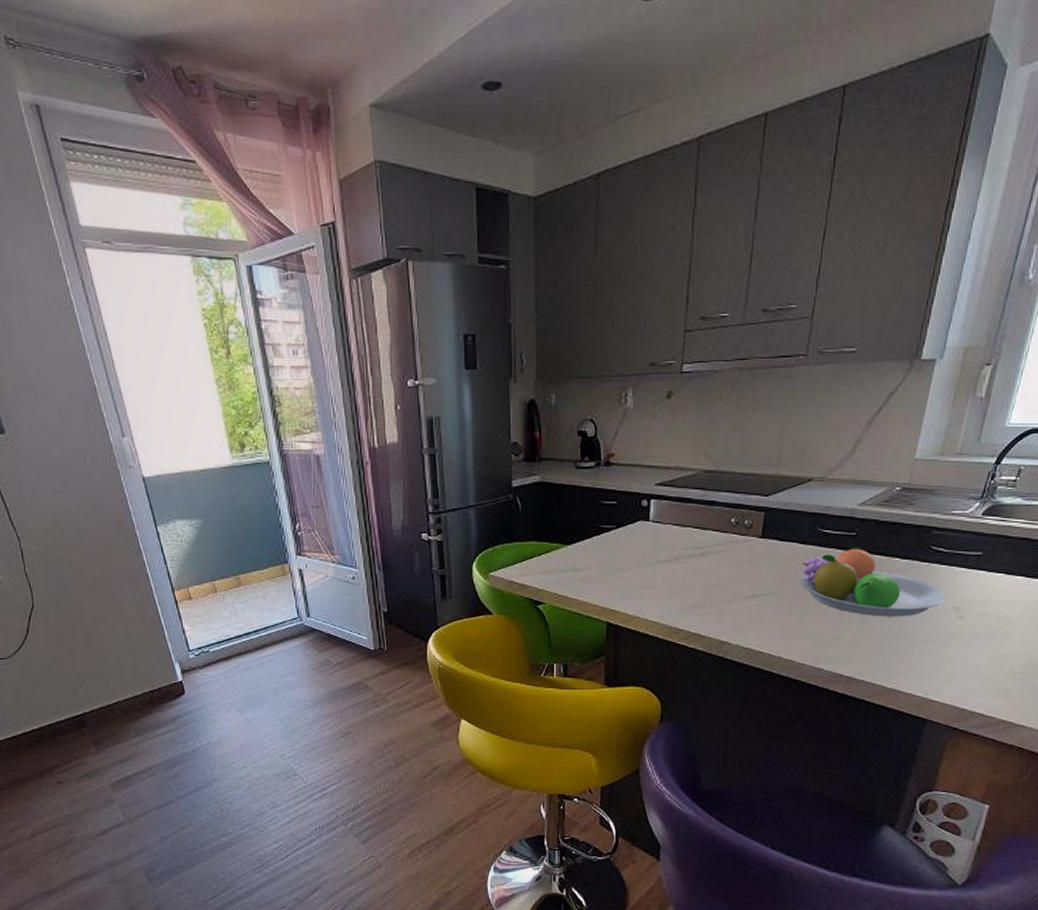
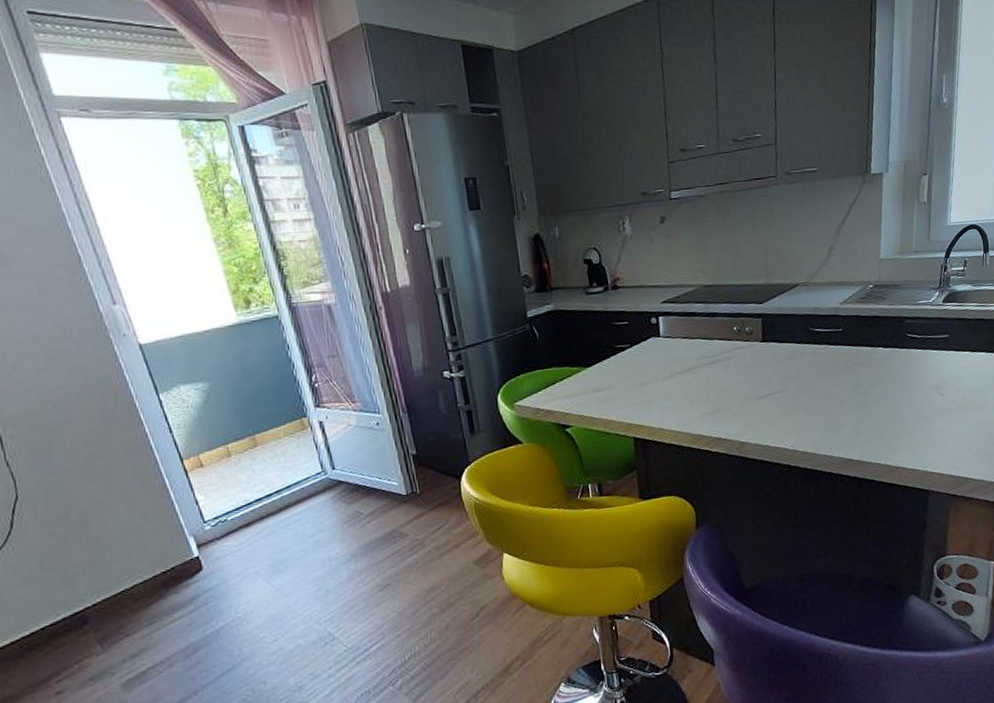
fruit bowl: present [800,547,946,617] -> none [800,341,927,402]

